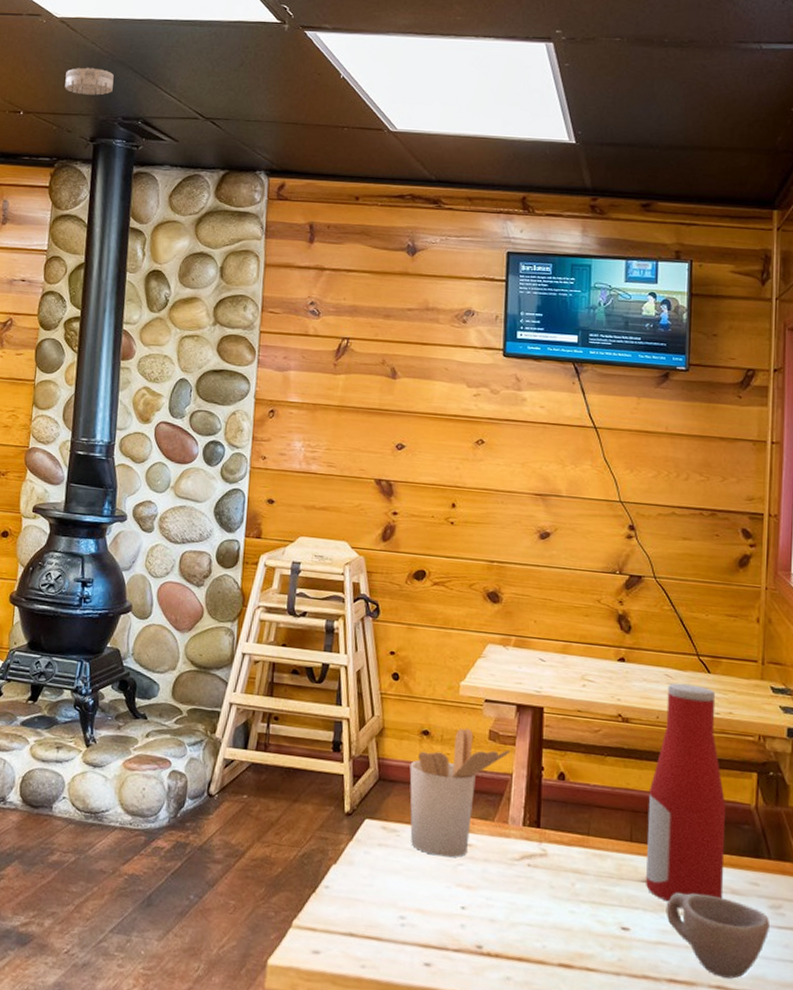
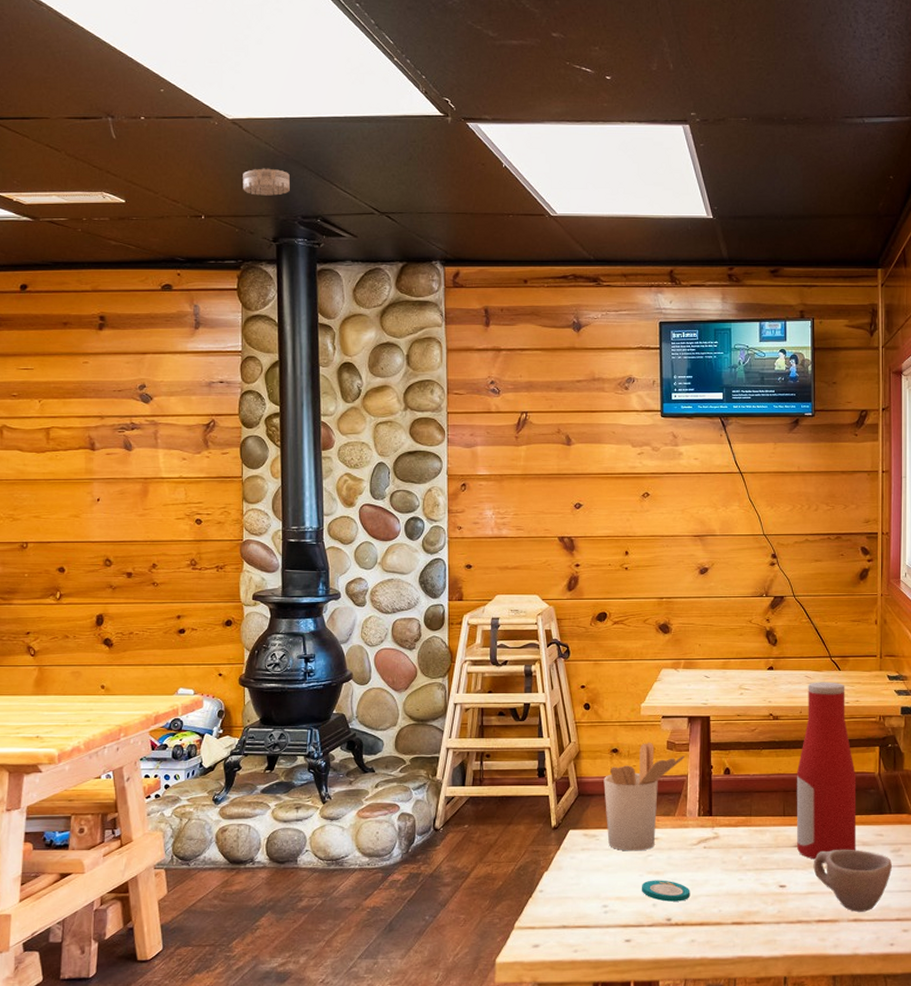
plate: none [447,894,508,927] -> present [641,880,690,902]

